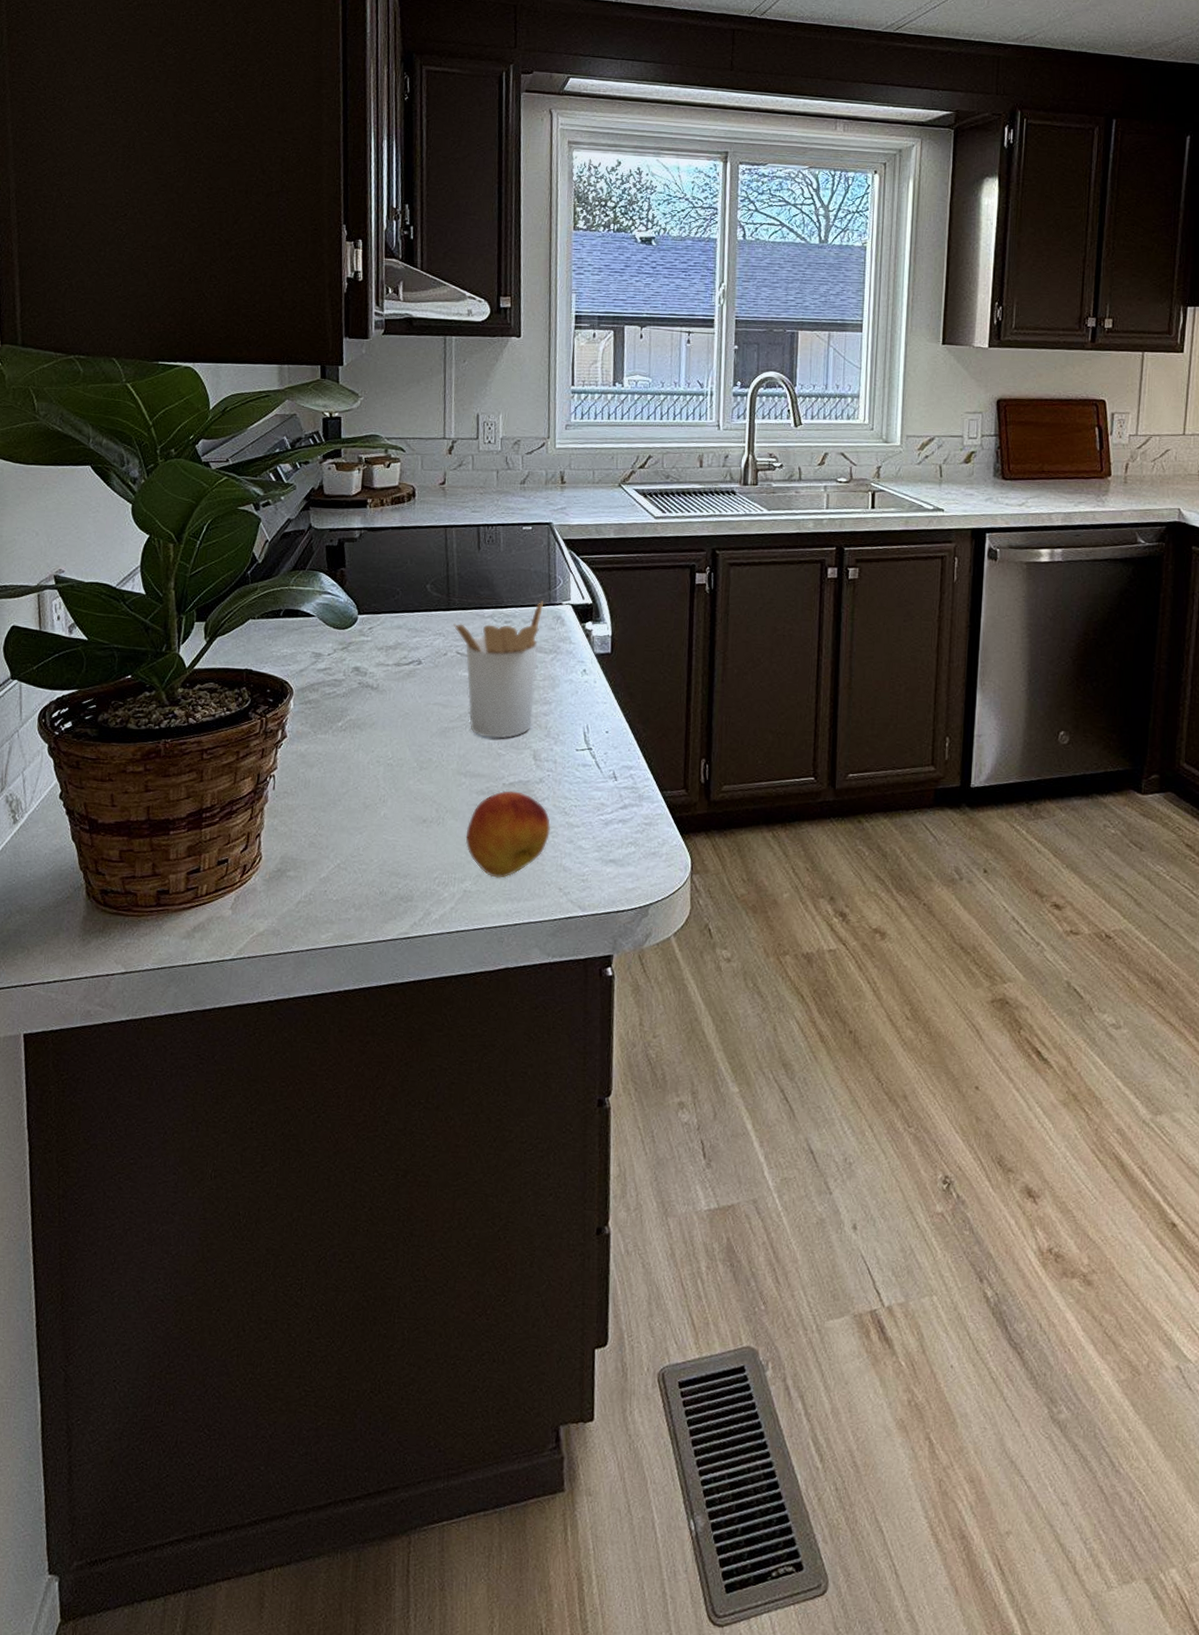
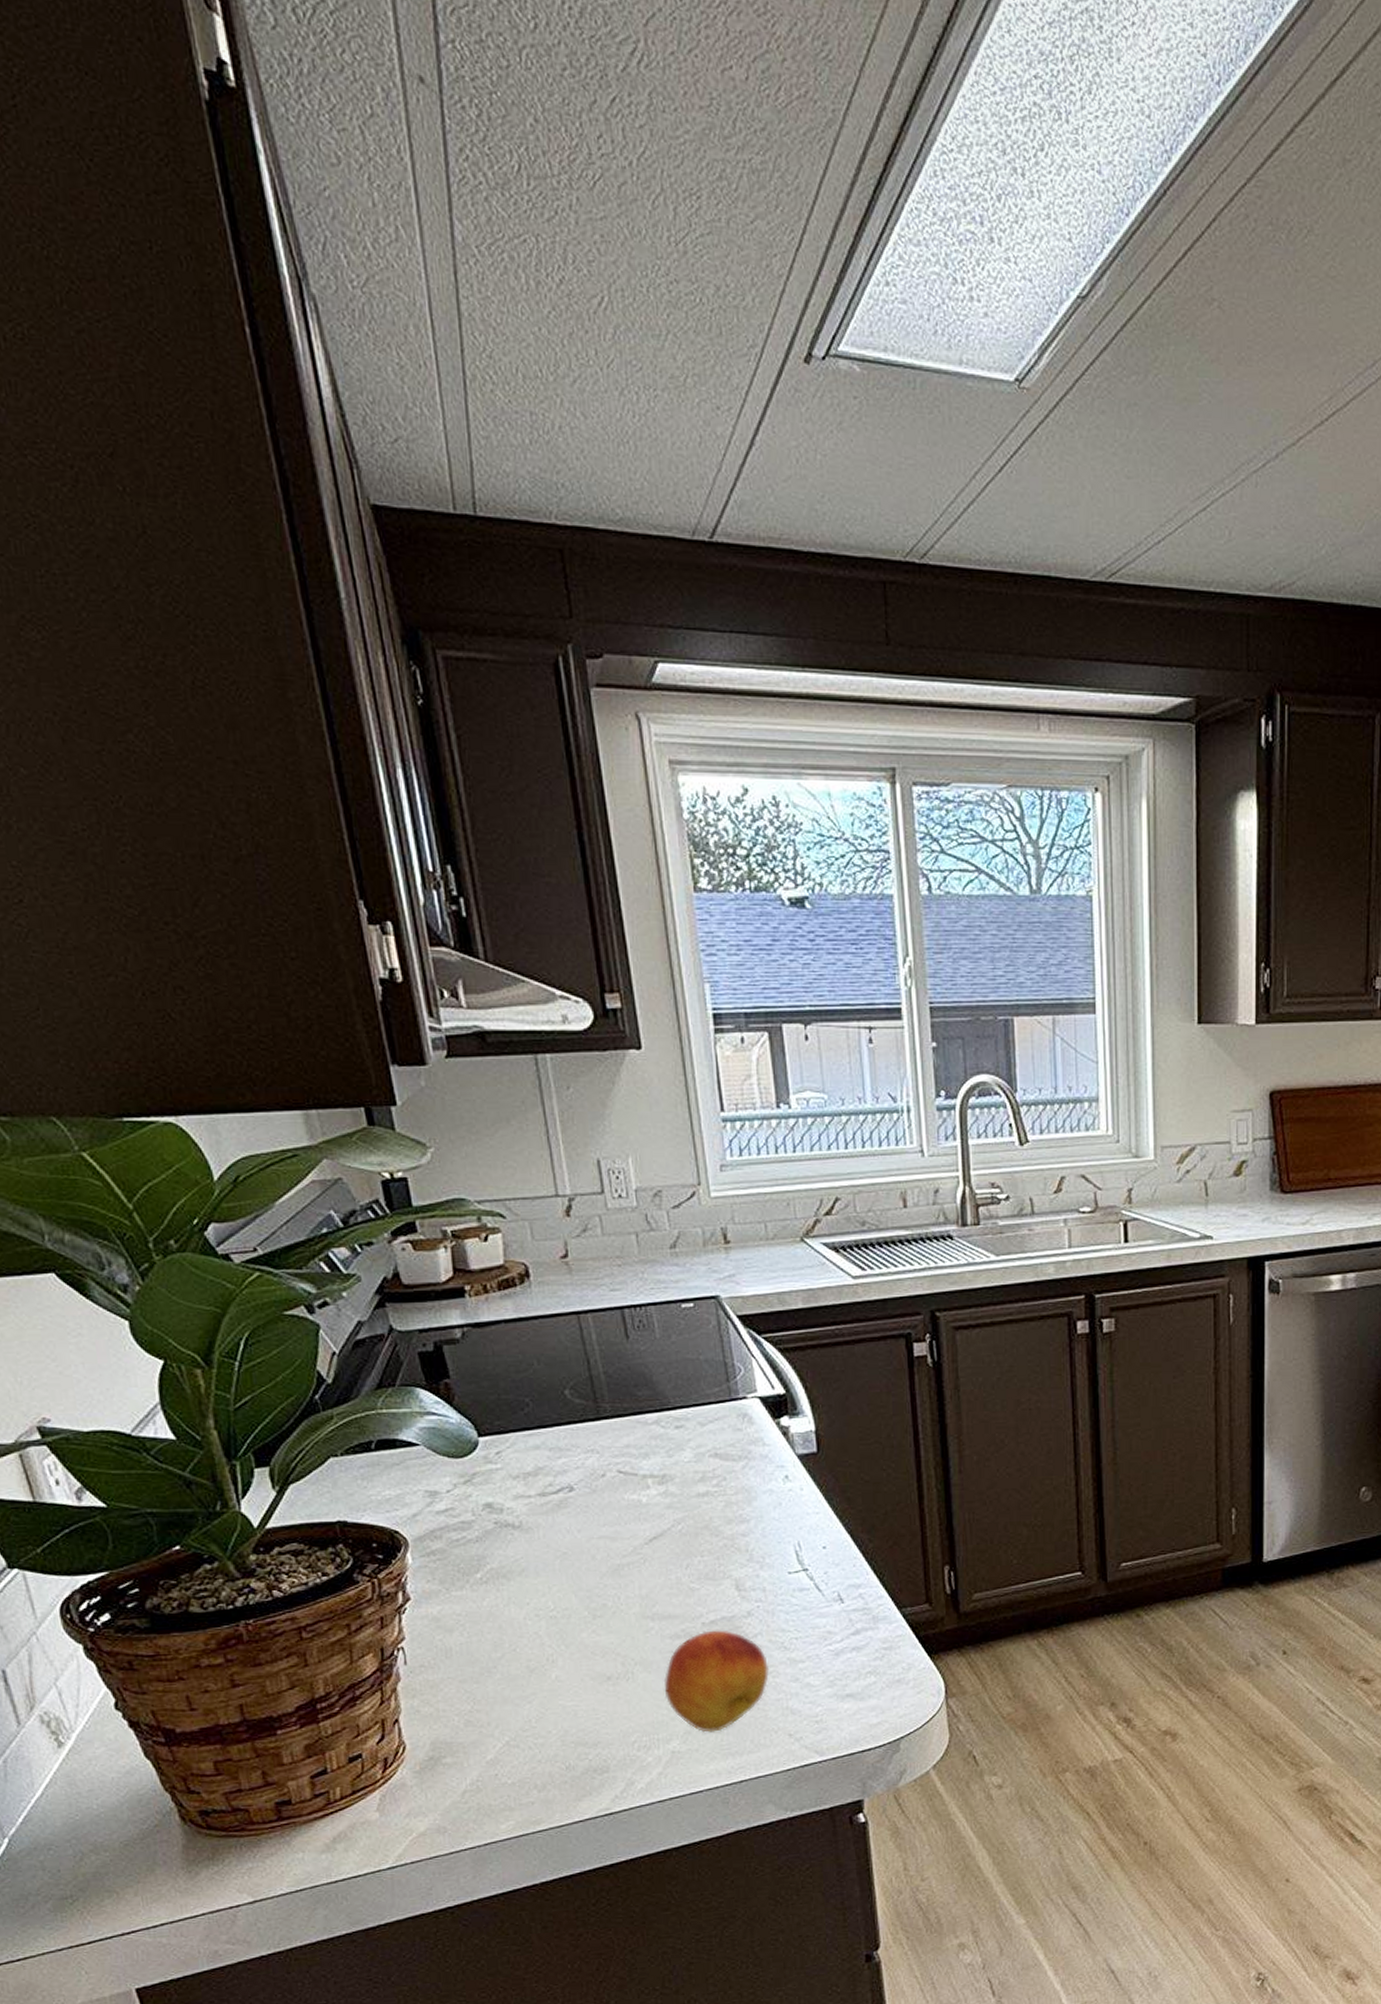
utensil holder: present [453,601,544,739] -> none [608,1396,728,1571]

